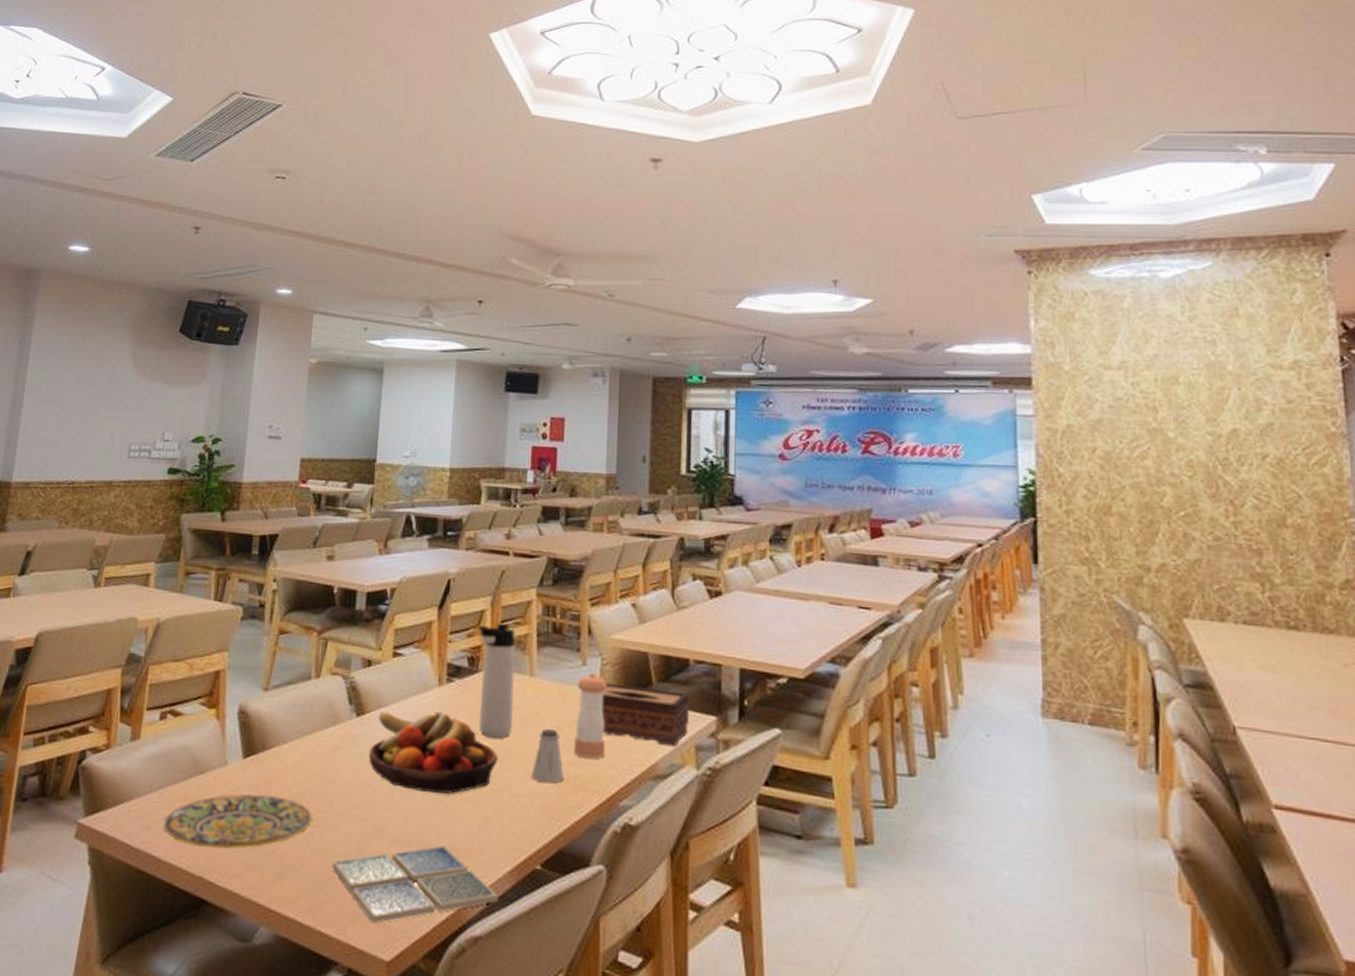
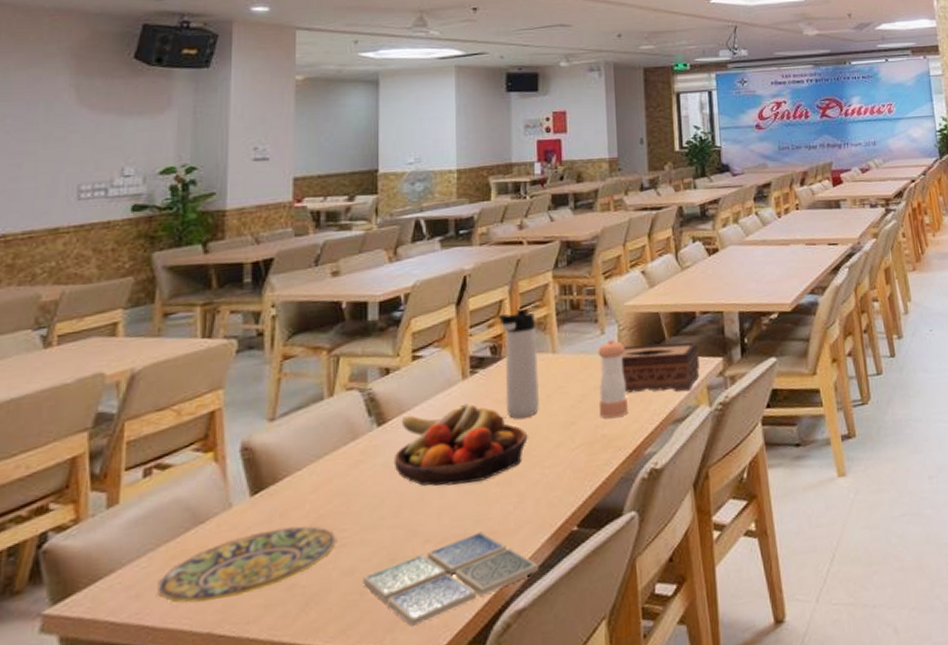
saltshaker: present [531,728,564,784] -> none [561,397,592,450]

